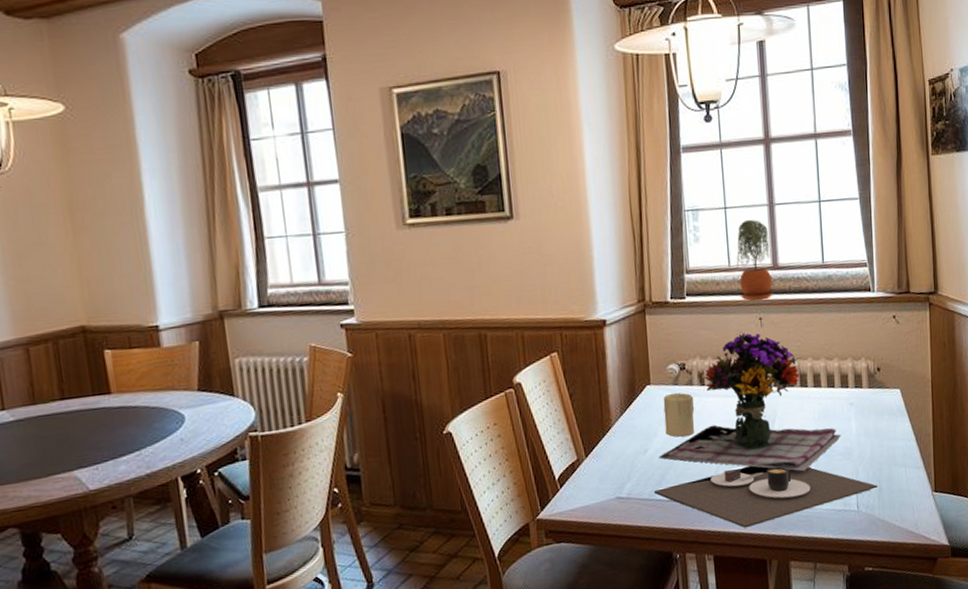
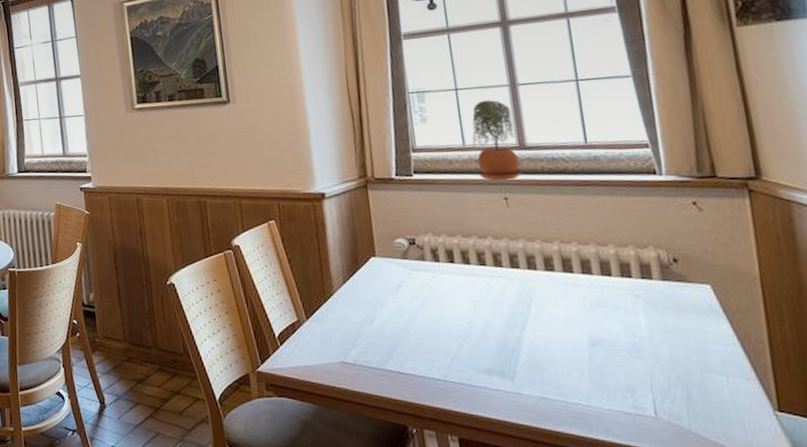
place setting: present [654,465,878,528] -> none [384,349,686,415]
flower arrangement: present [658,332,841,472] -> none [387,211,625,364]
candle: present [663,393,695,437] -> none [390,266,429,310]

